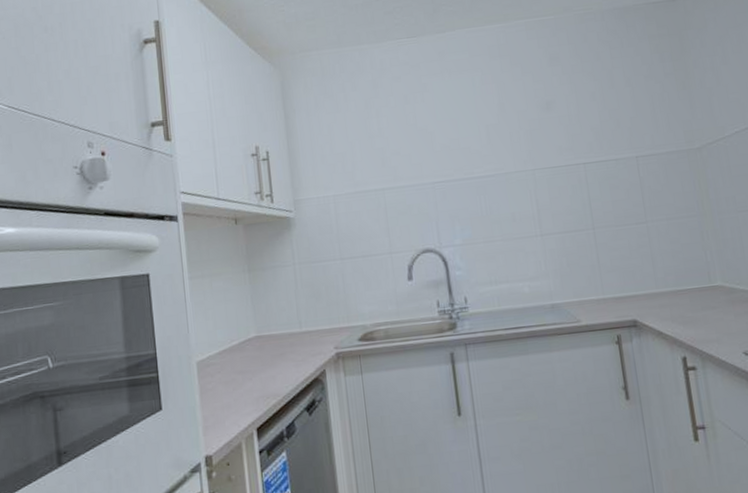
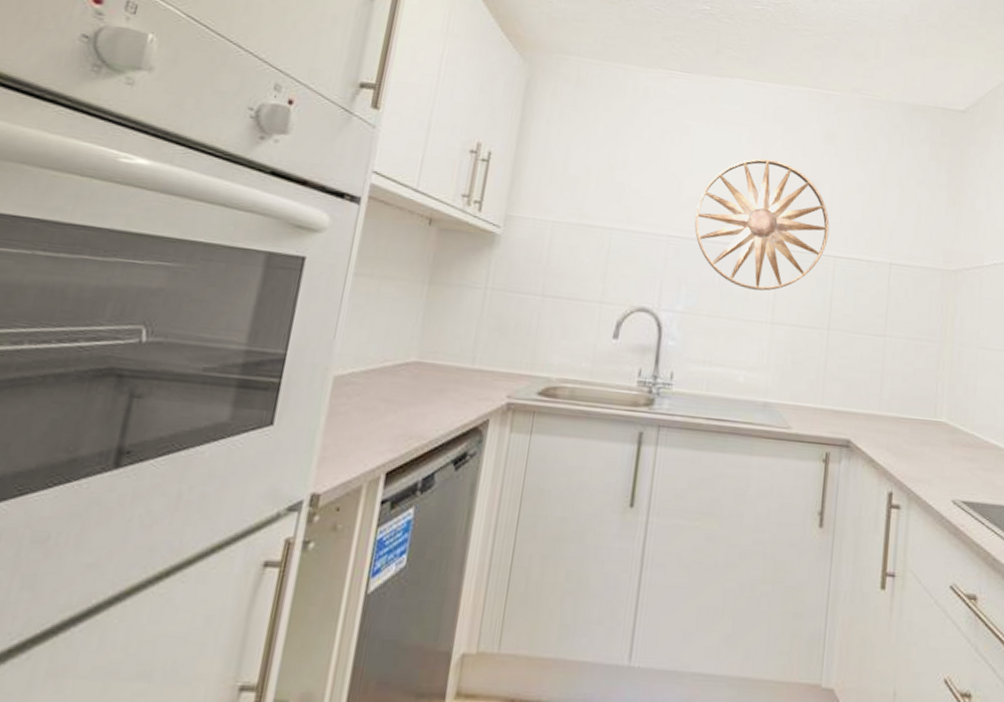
wall art: none [451,92,574,212] -> present [694,158,830,291]

